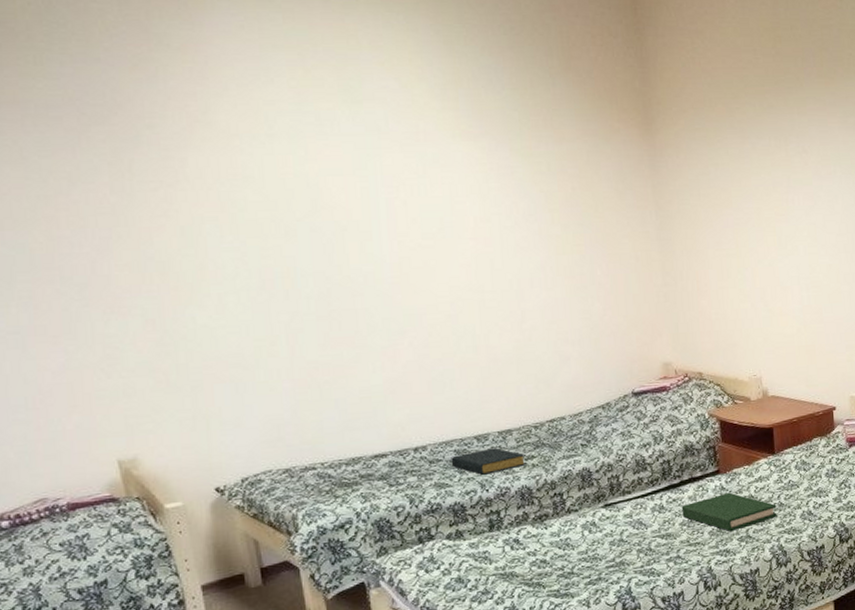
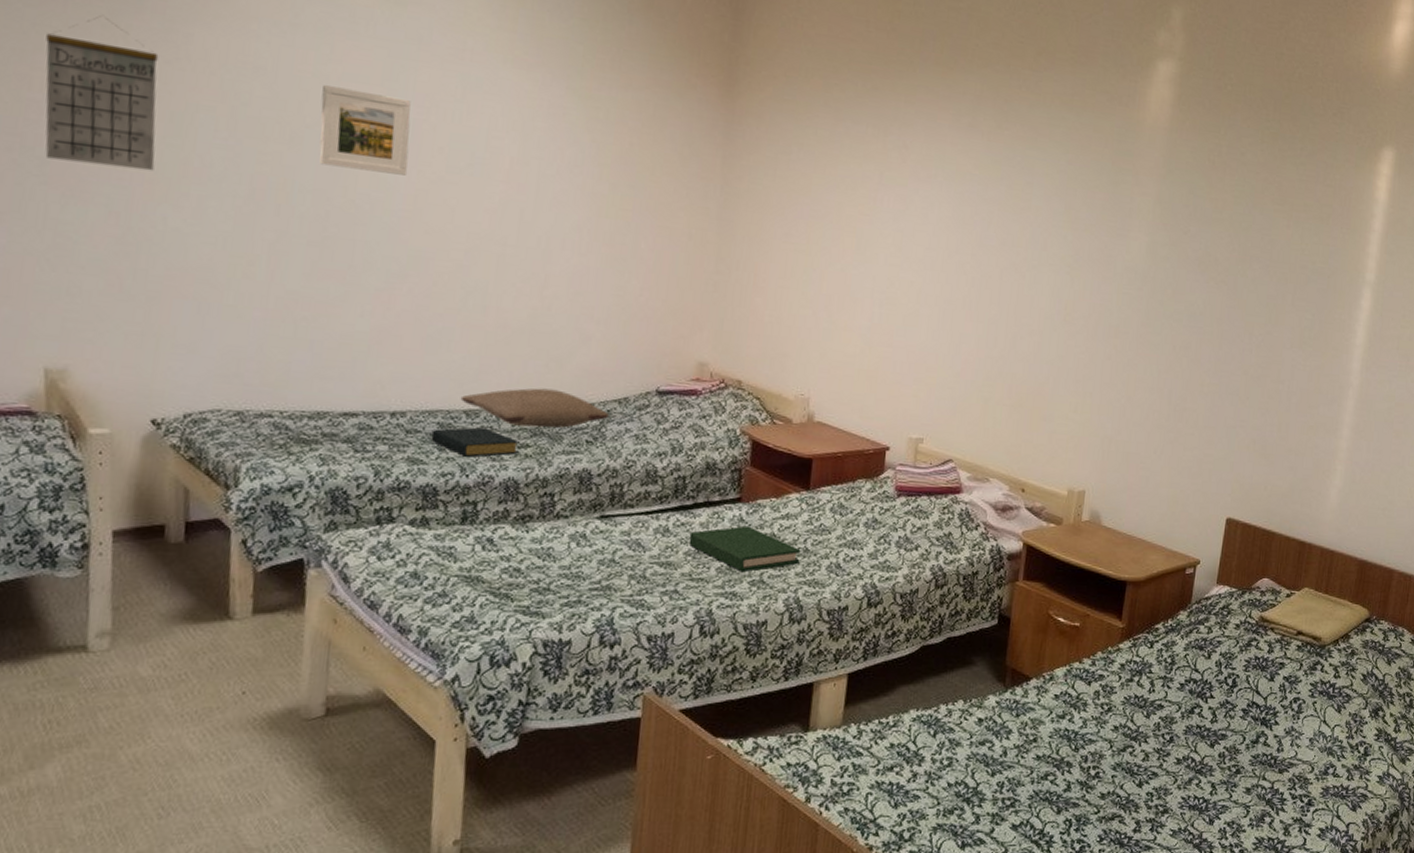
calendar: none [63,157,176,284] -> present [45,17,159,172]
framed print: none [305,182,390,250] -> present [319,85,411,176]
pillow: none [469,406,597,442] -> present [460,388,610,428]

